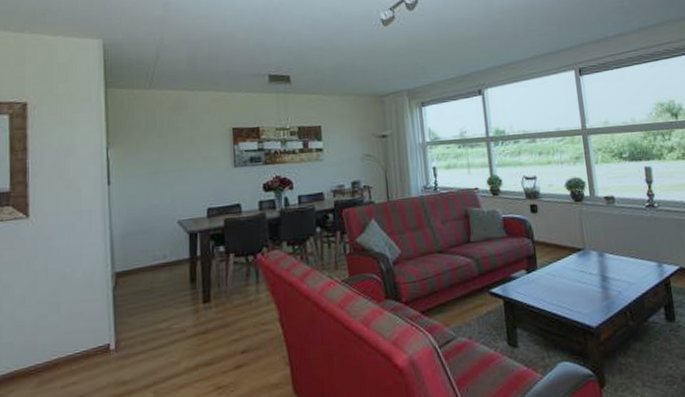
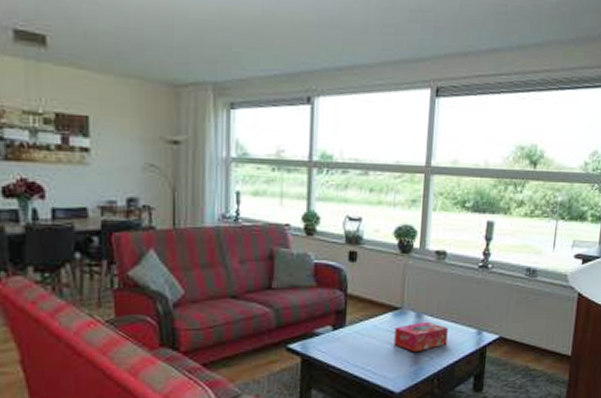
tissue box: none [581,259,632,288] -> present [394,321,448,353]

